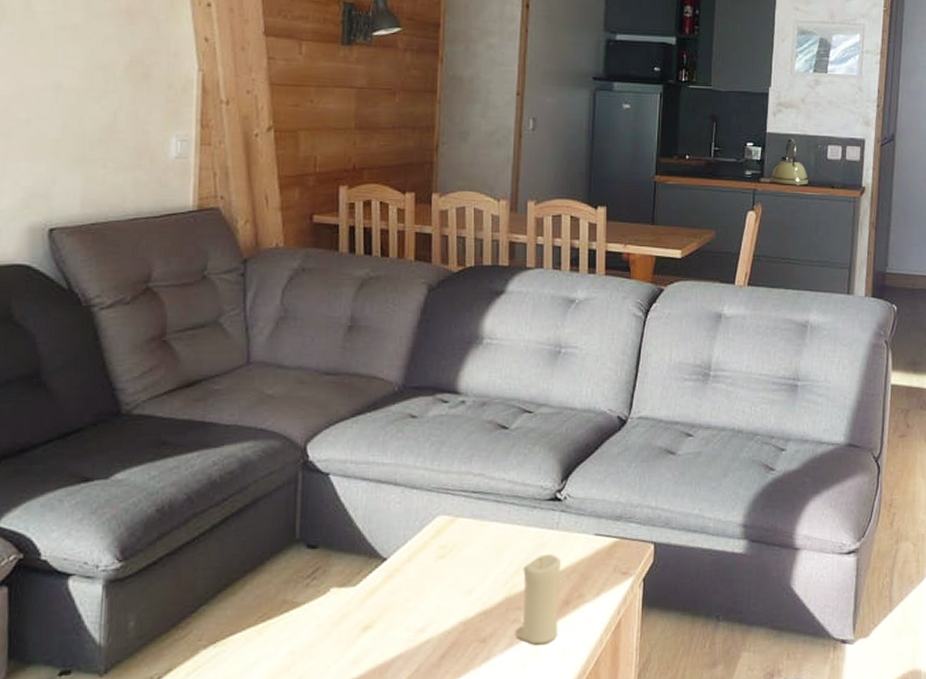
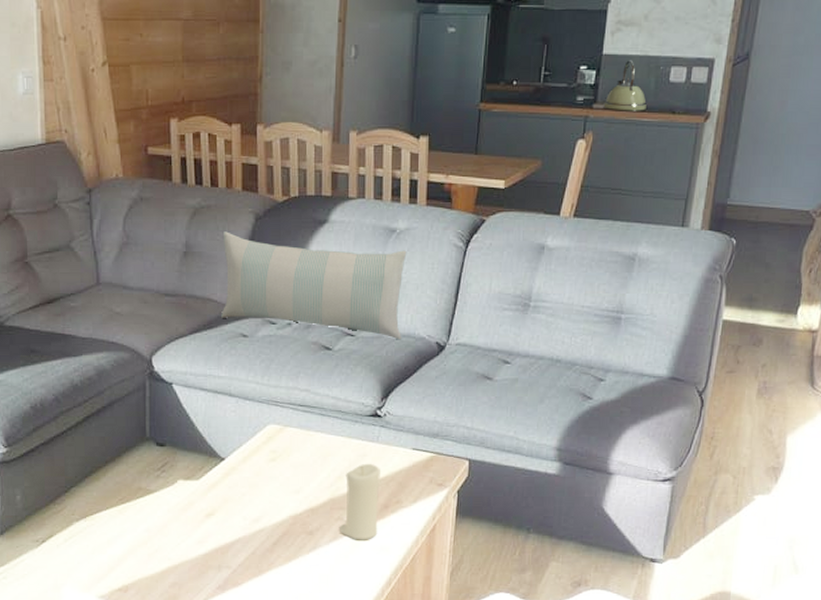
pillow: none [388,304,587,416] -> present [221,231,407,340]

